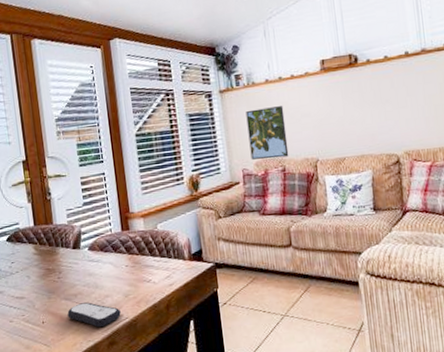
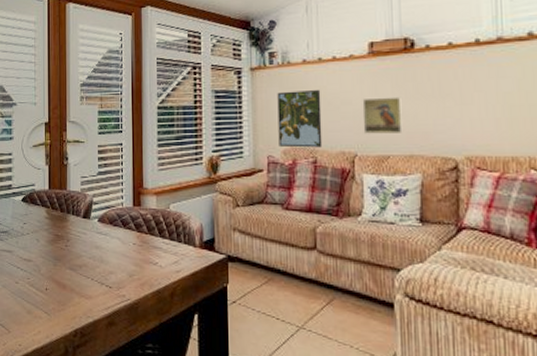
remote control: present [67,302,121,328] -> none [70,275,123,305]
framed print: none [319,105,354,141] -> present [362,96,403,134]

